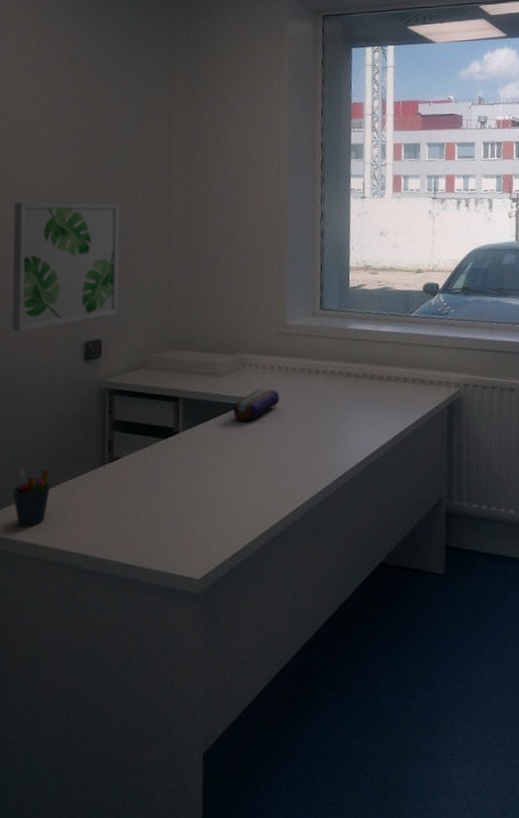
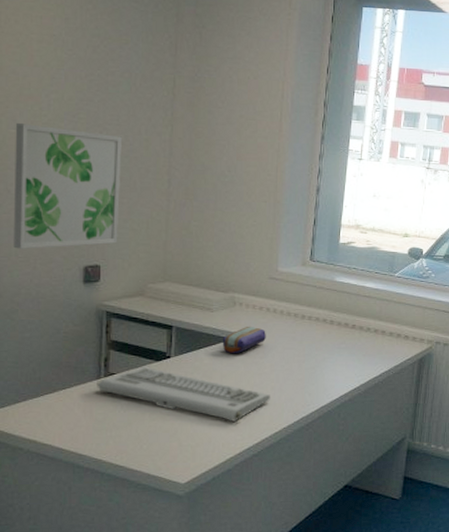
pen holder: present [12,465,50,527] -> none [13,371,49,424]
computer keyboard: none [101,446,289,500] -> present [97,367,270,422]

